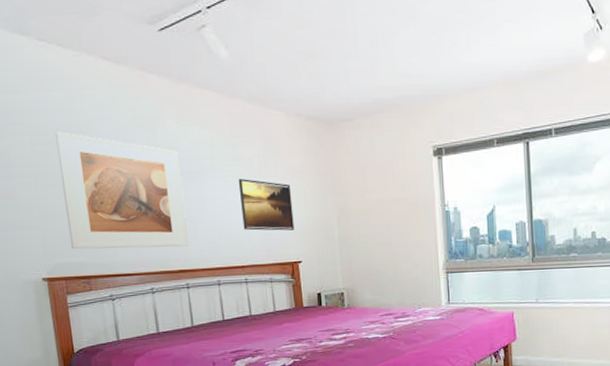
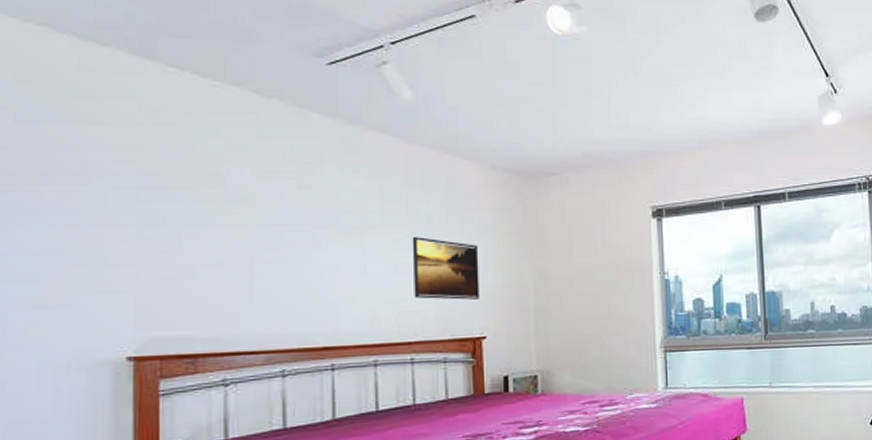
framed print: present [55,131,189,250] -> none [173,173,339,320]

